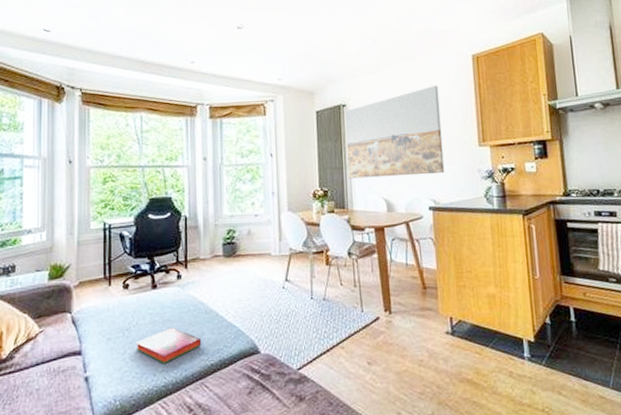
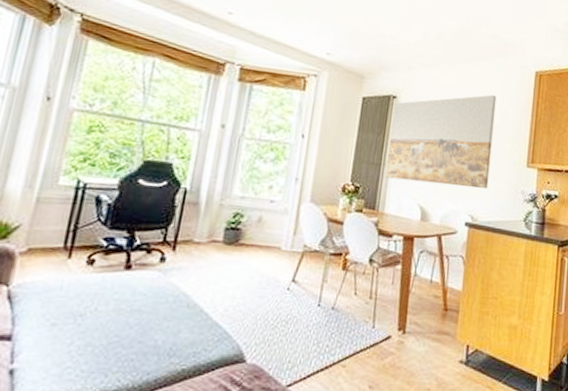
hardback book: present [135,328,202,363] -> none [87,320,176,362]

